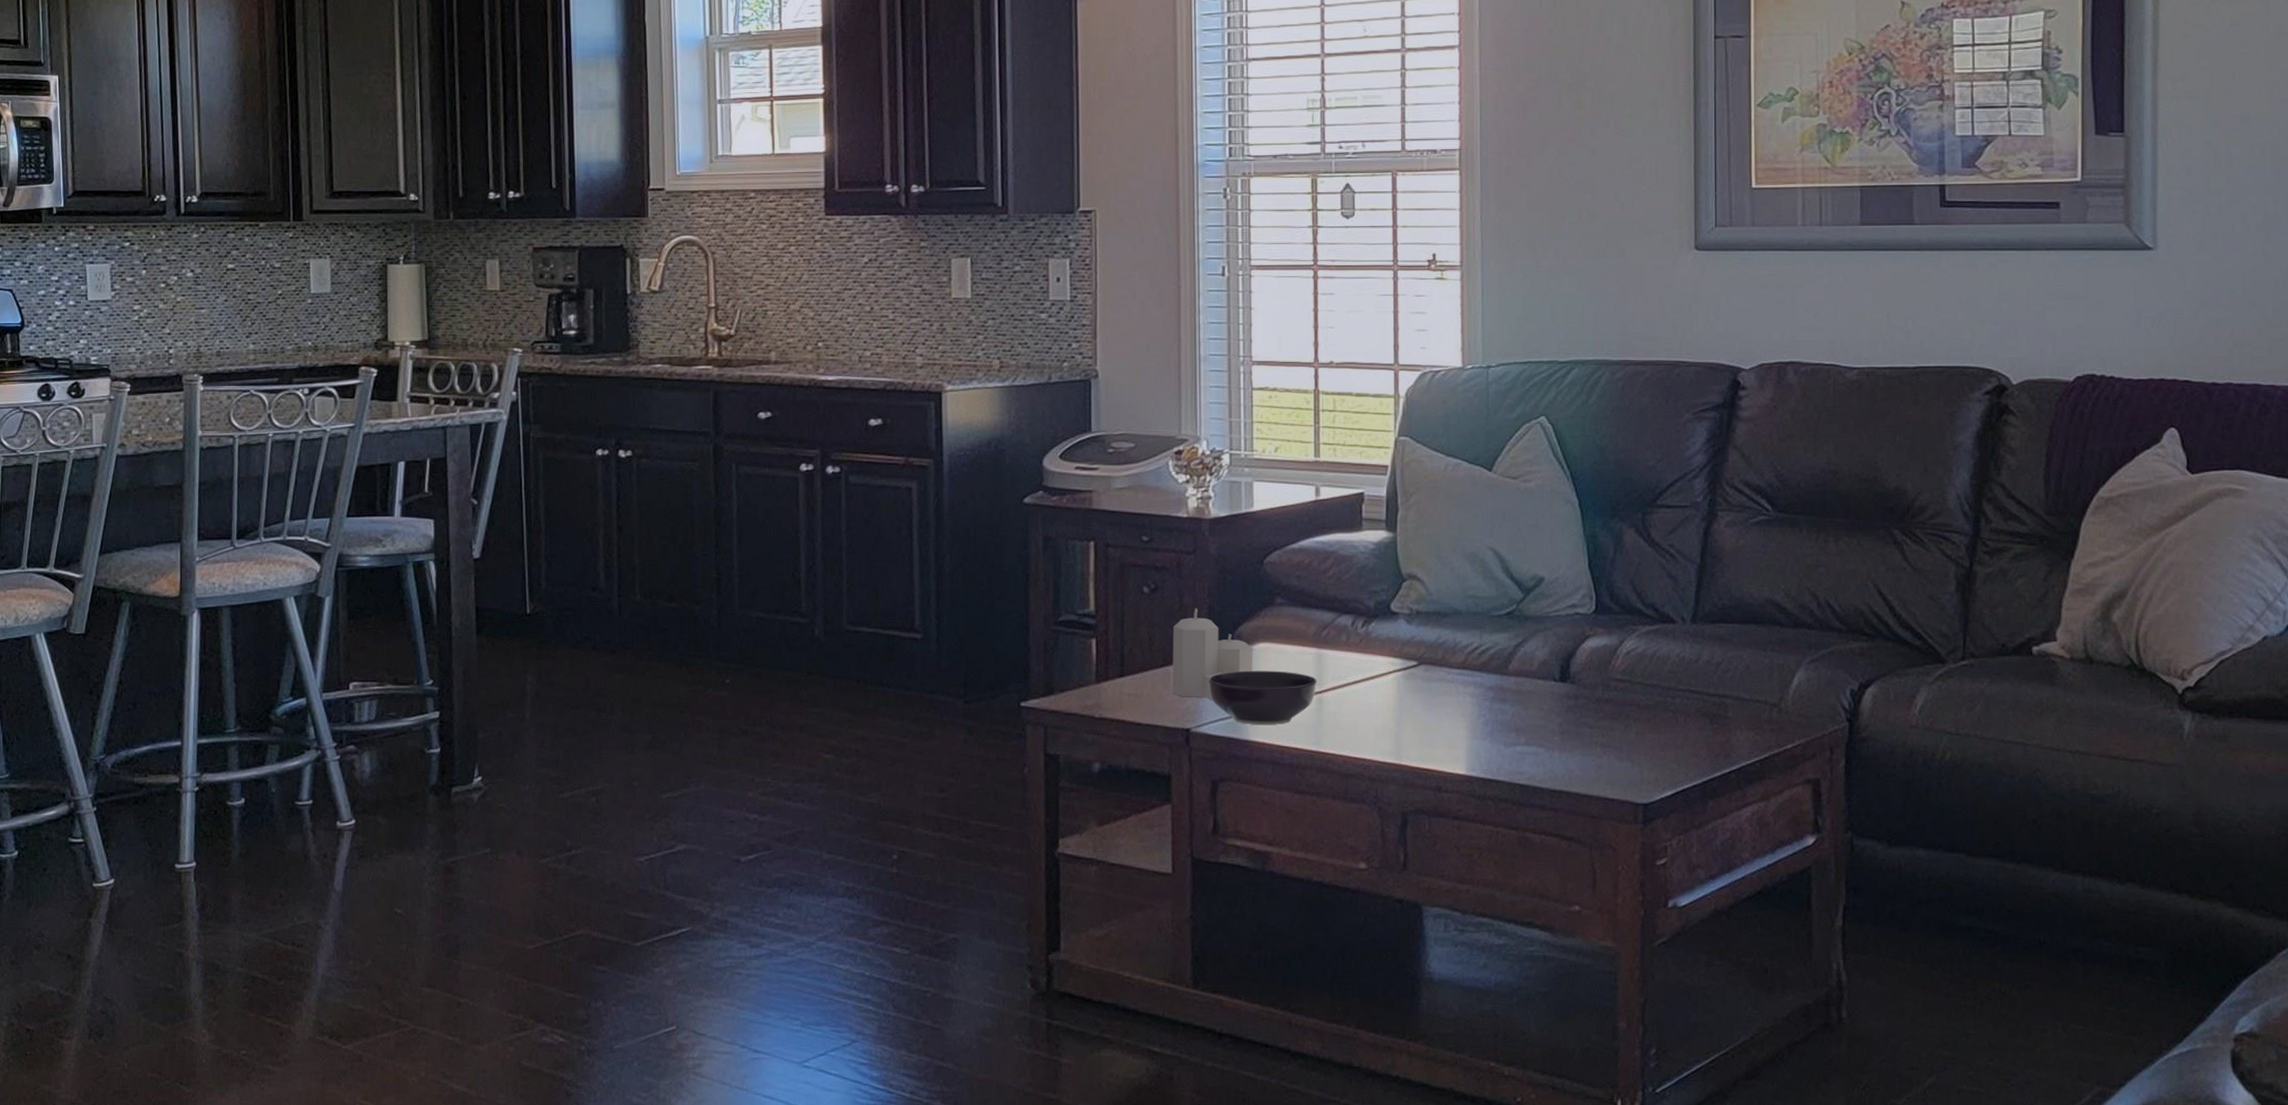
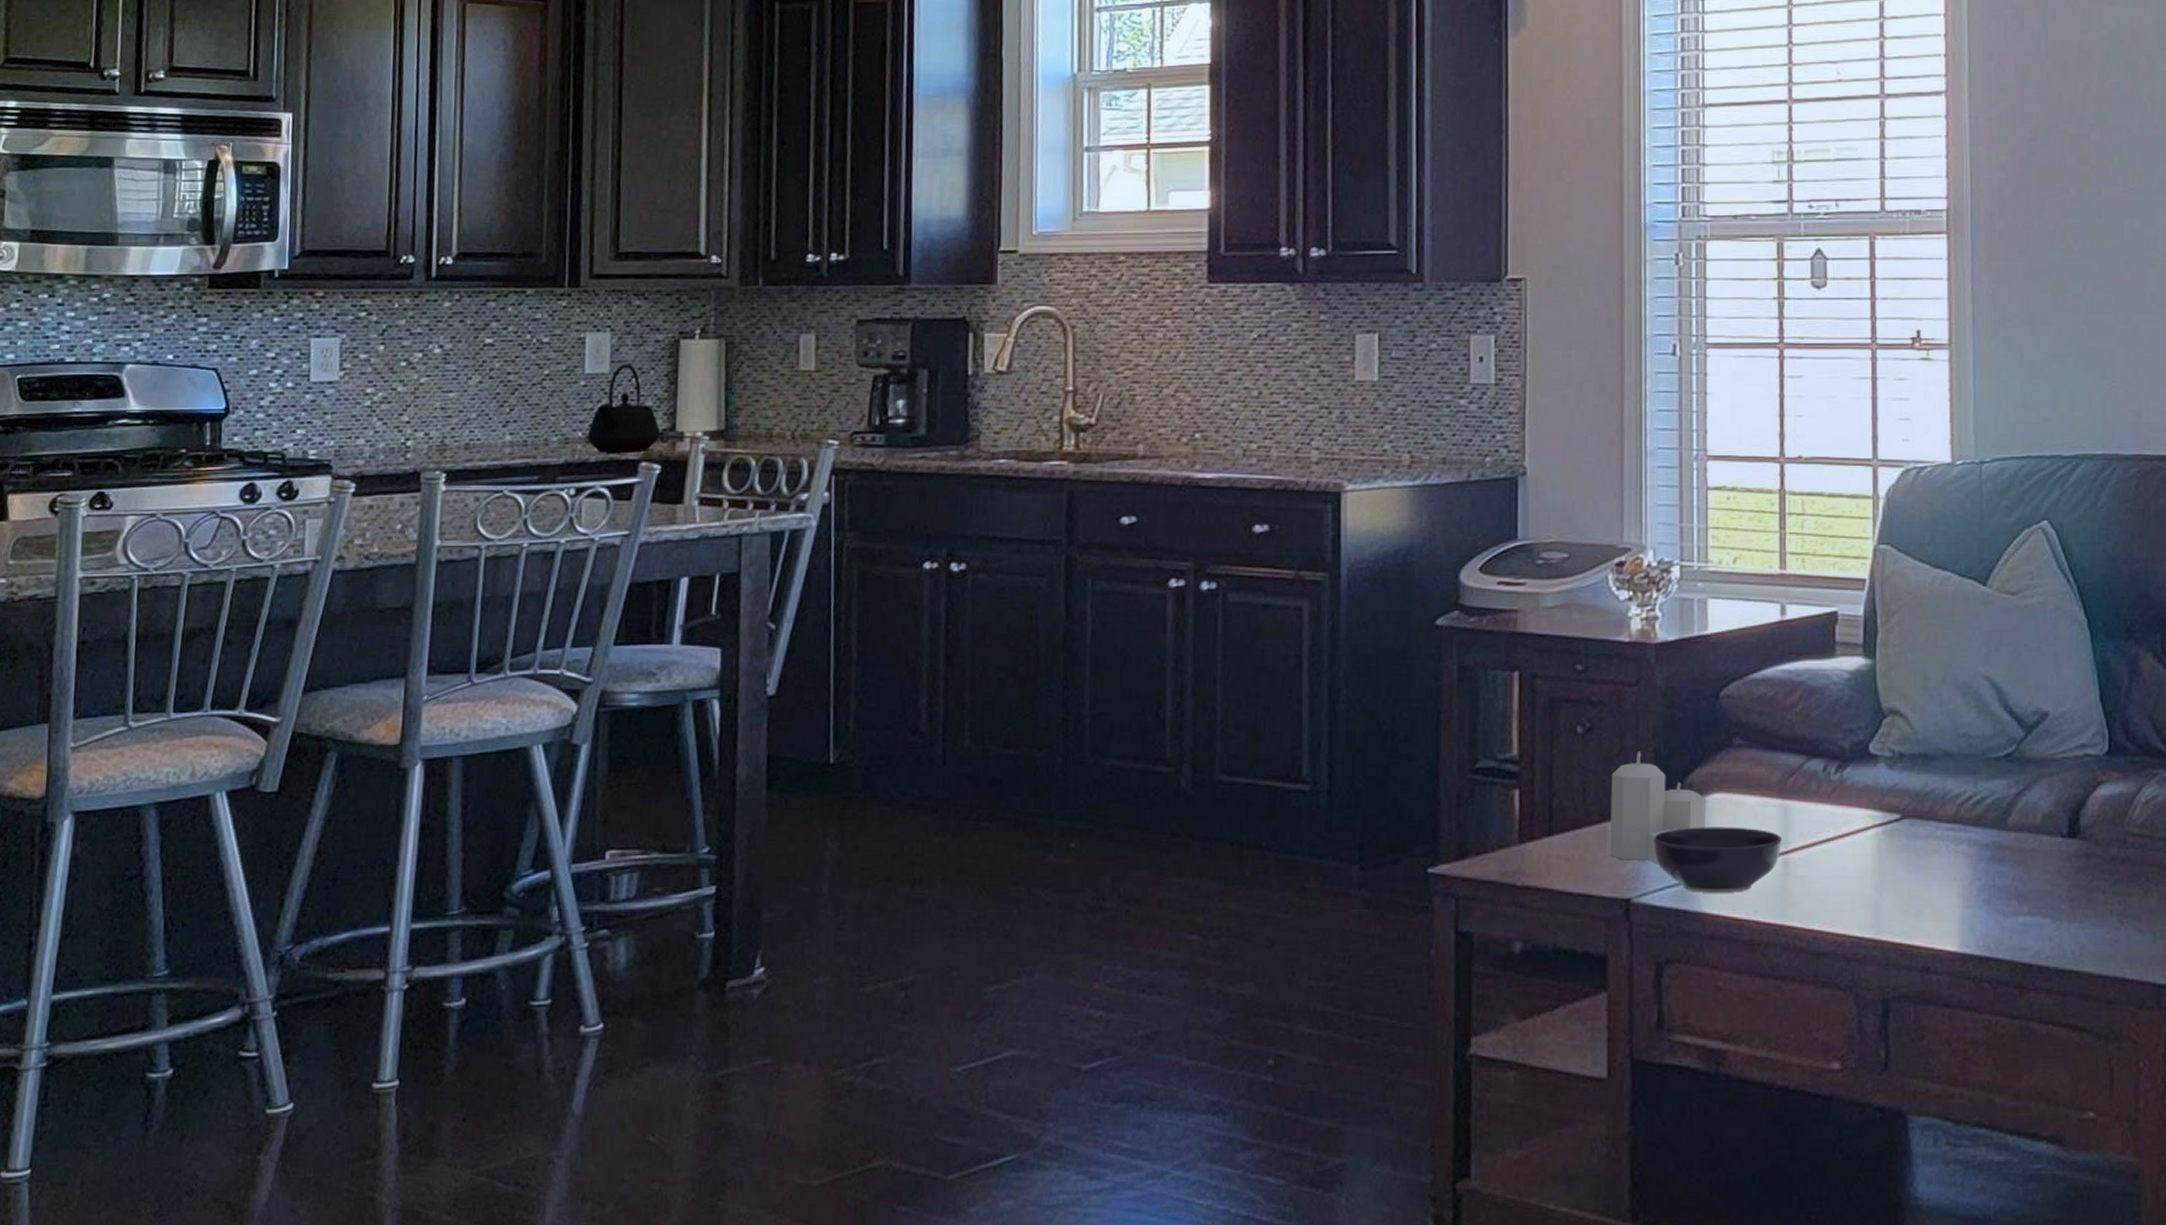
kettle: none [315,285,376,359] -> present [587,364,661,453]

